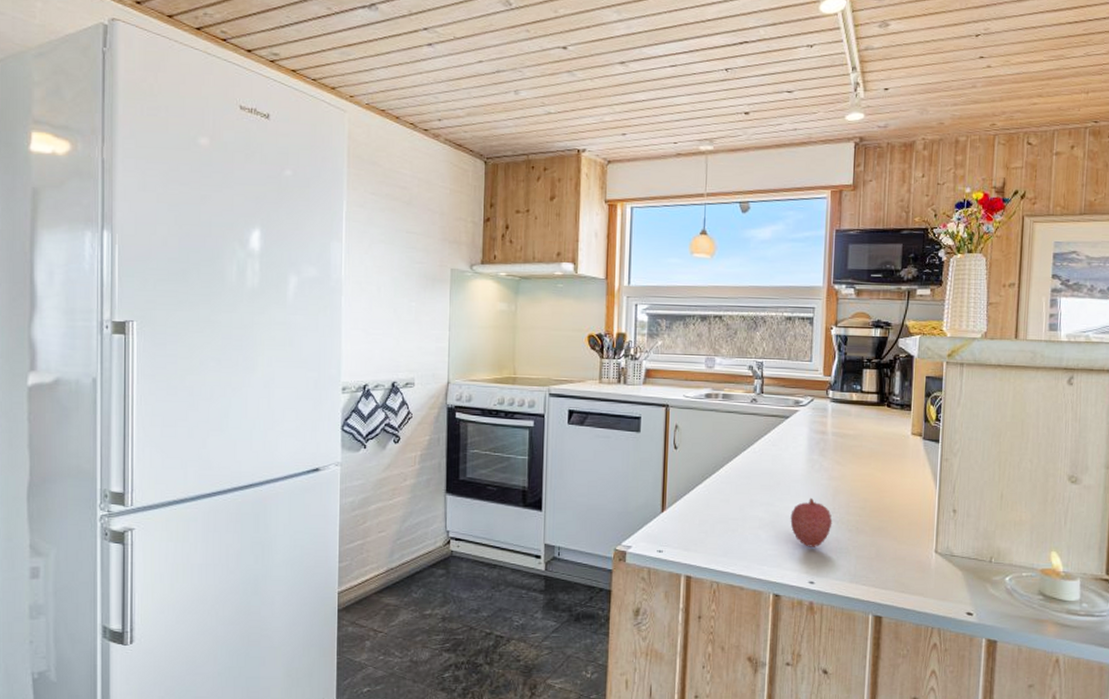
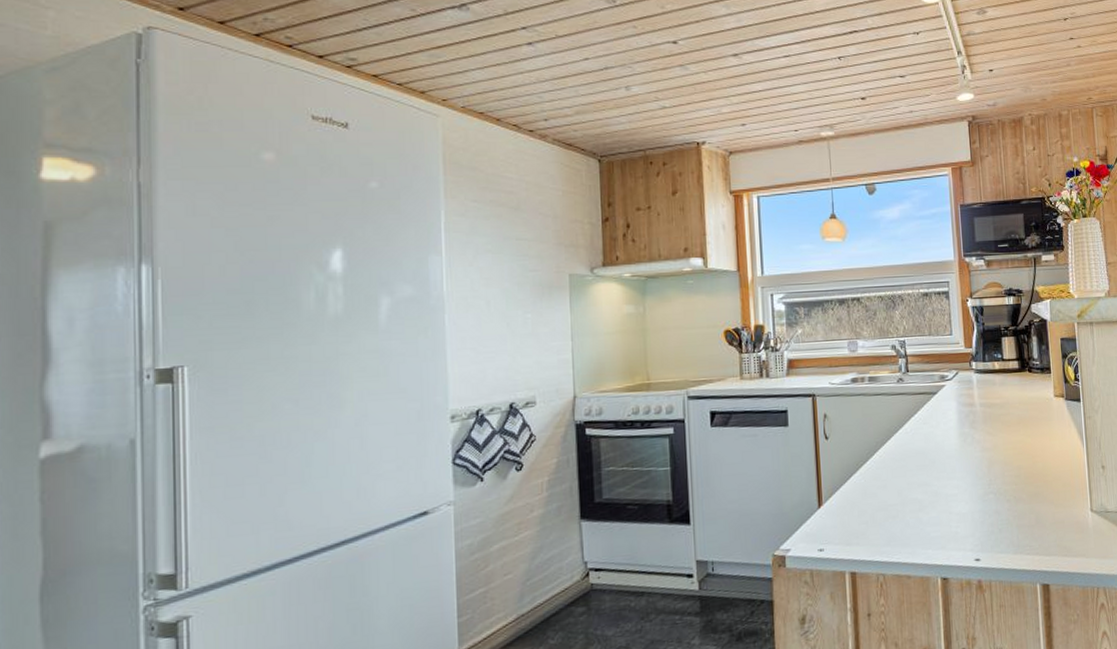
fruit: present [790,497,833,547] -> none [949,472,991,524]

